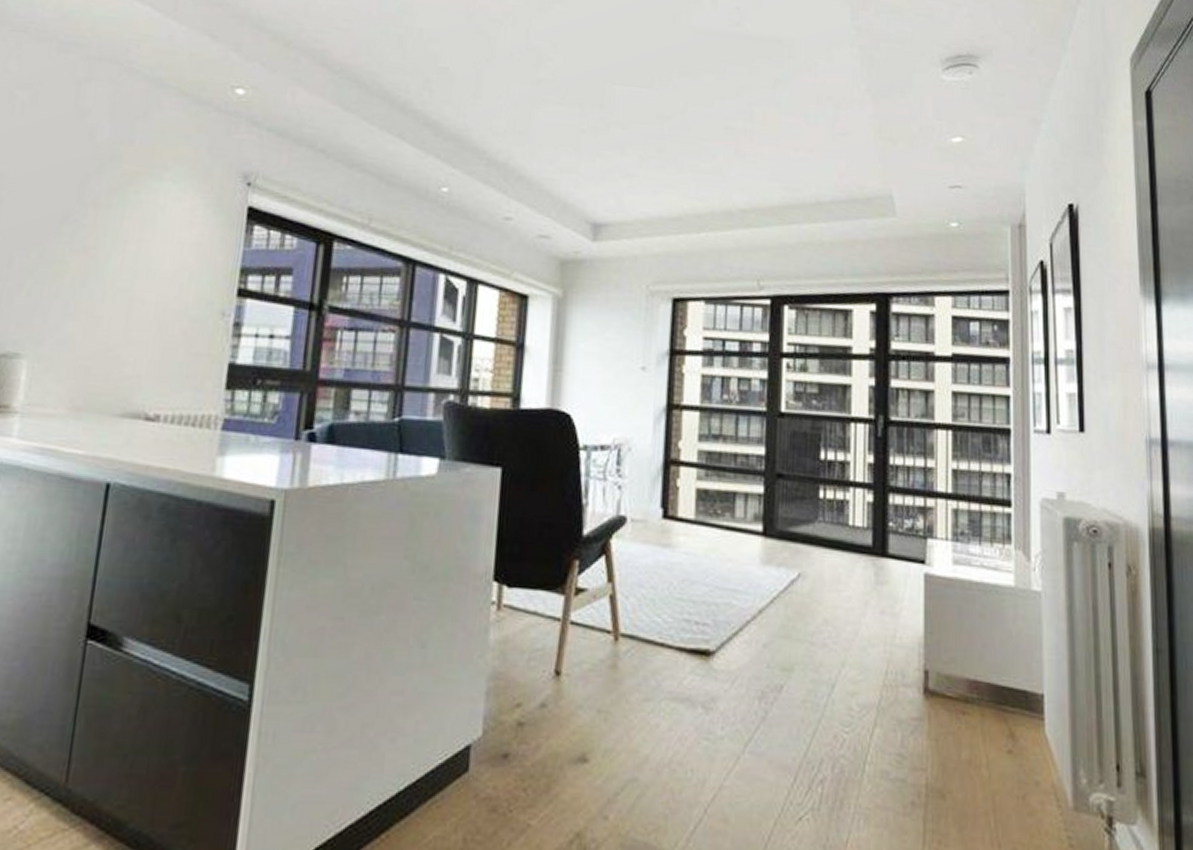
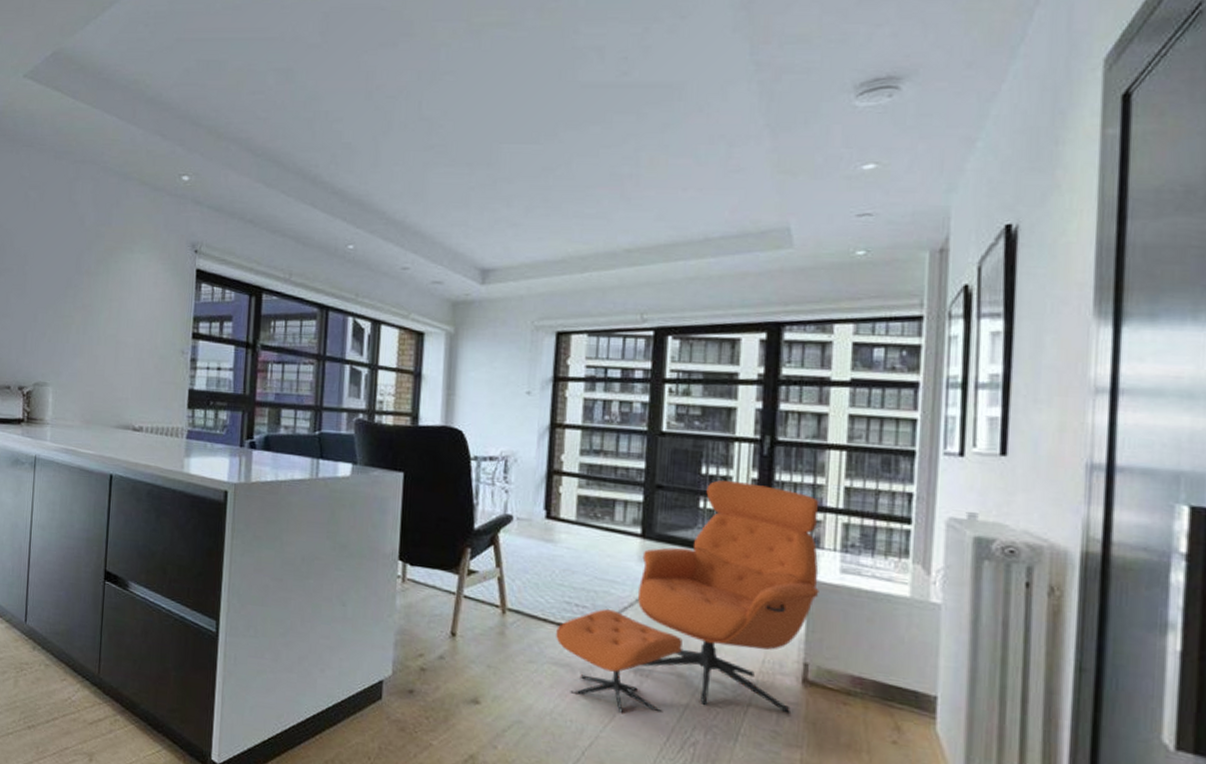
lounge chair: none [675,466,935,755] -> present [556,480,820,714]

